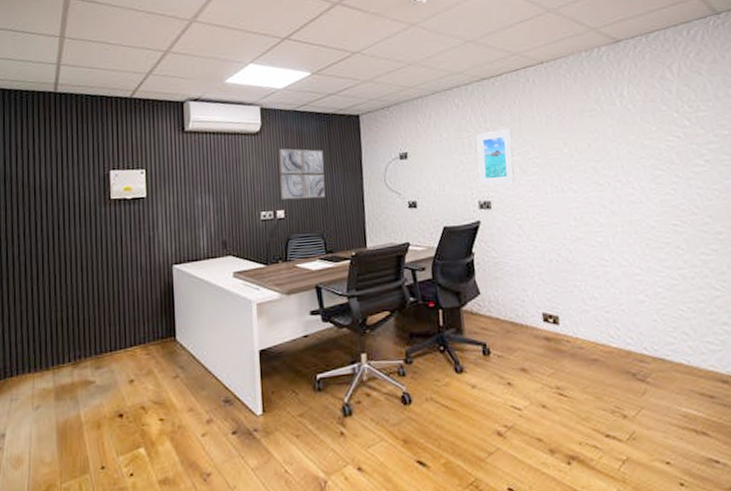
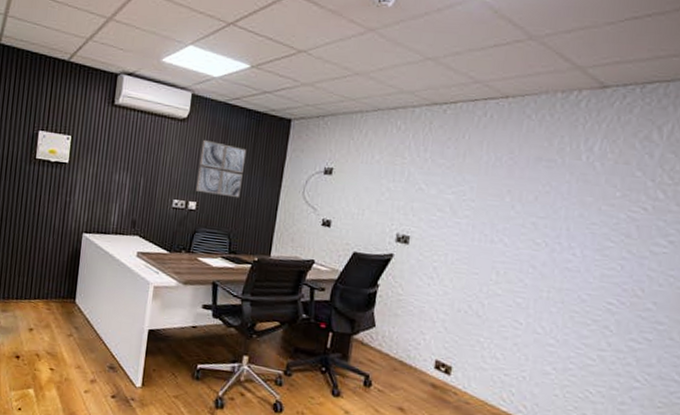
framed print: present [476,129,515,185] -> none [402,162,452,223]

